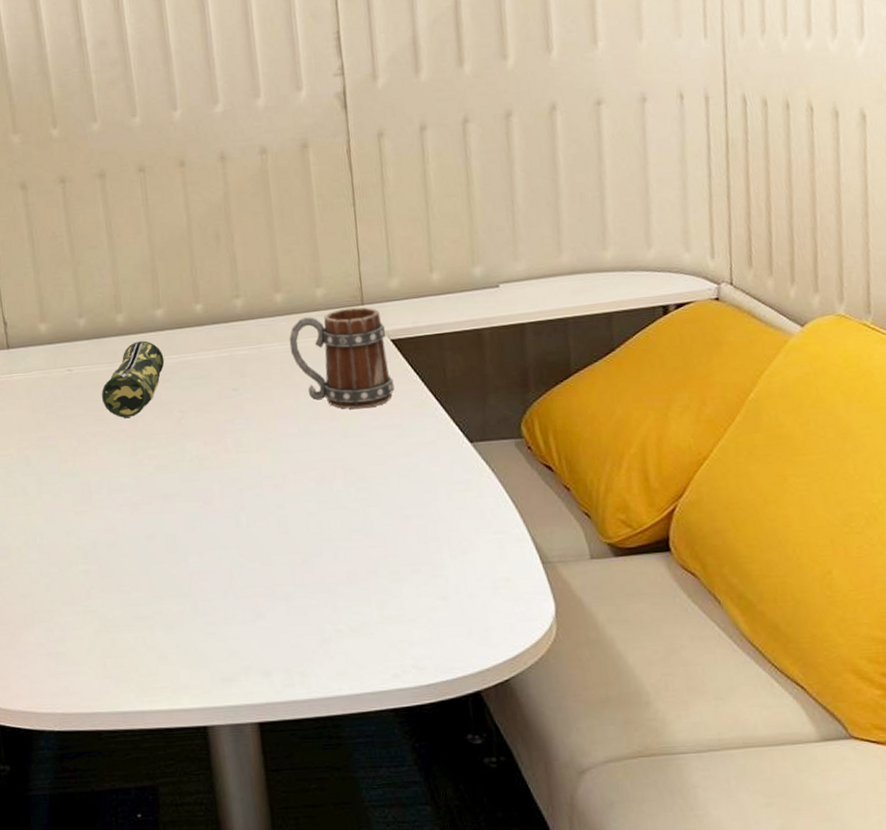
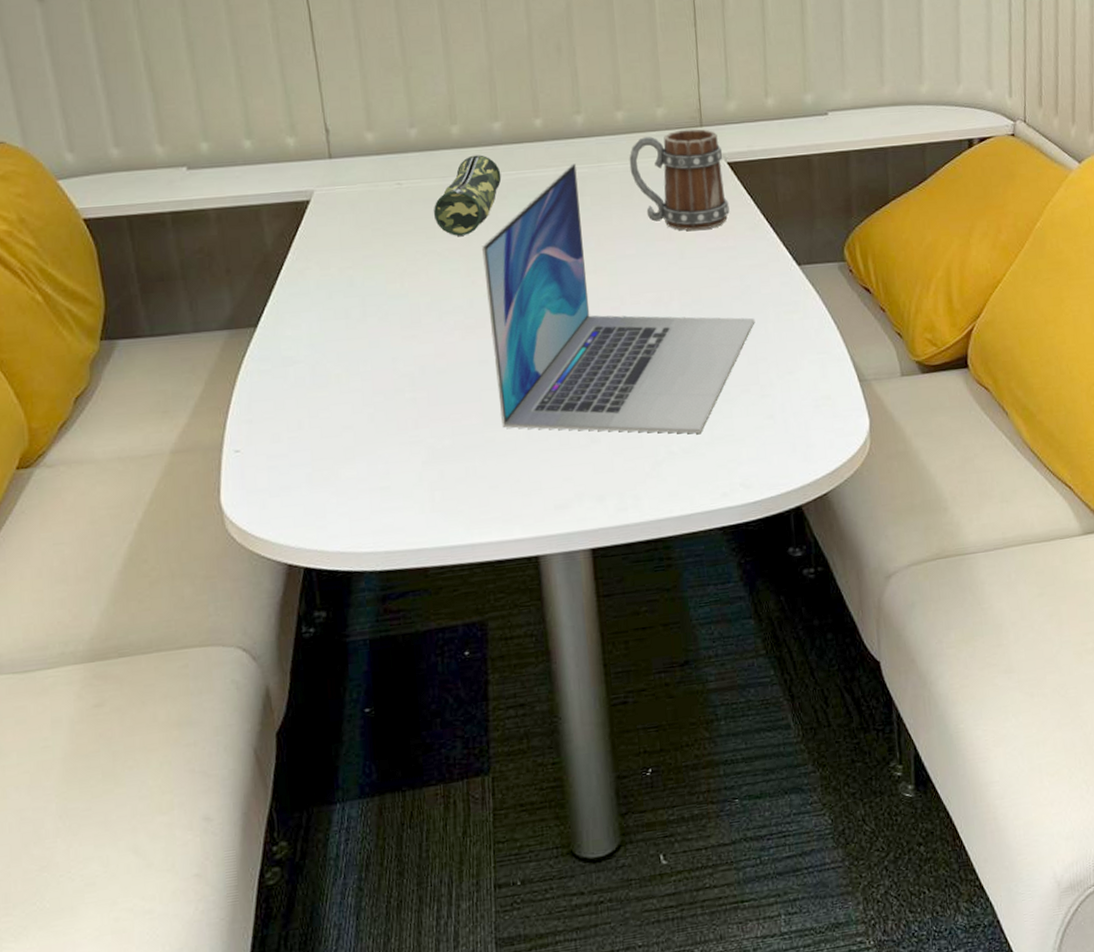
laptop: none [147,346,425,613] -> present [482,163,755,434]

